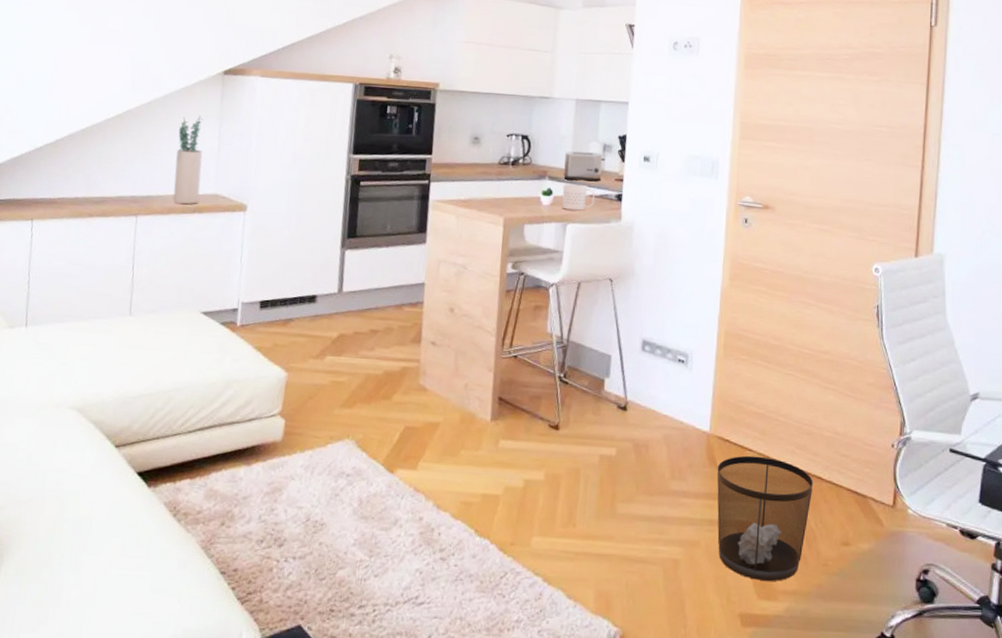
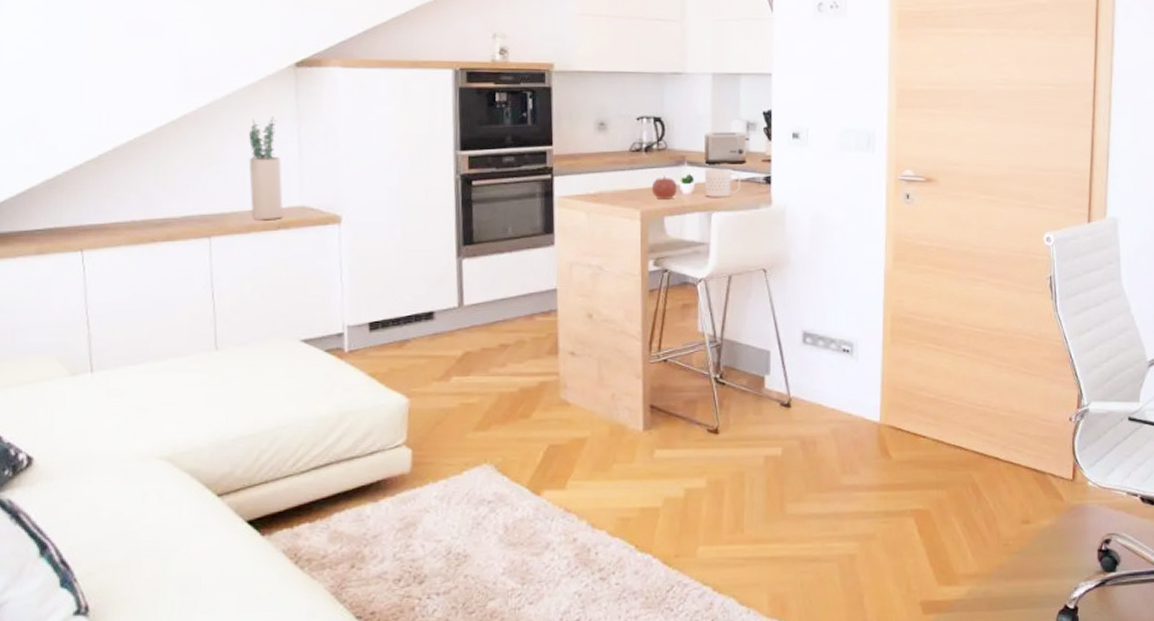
fruit: none [514,187,538,209] -> present [651,175,677,199]
waste bin: present [717,455,814,581] -> none [890,442,991,567]

